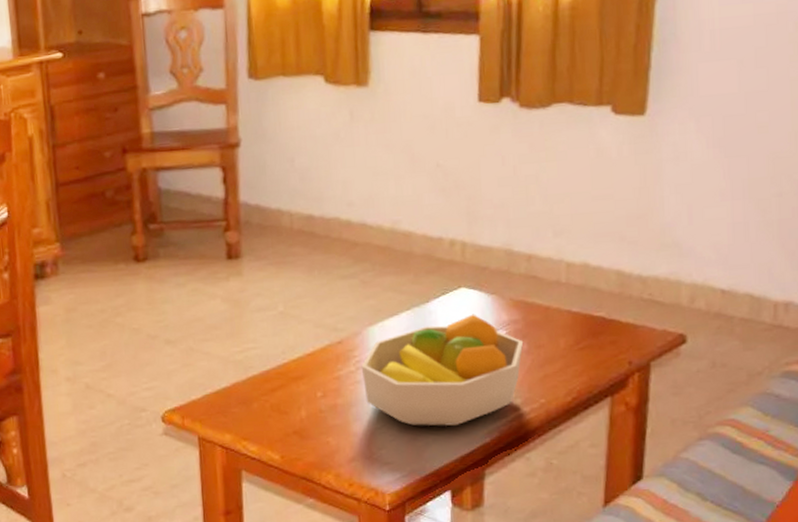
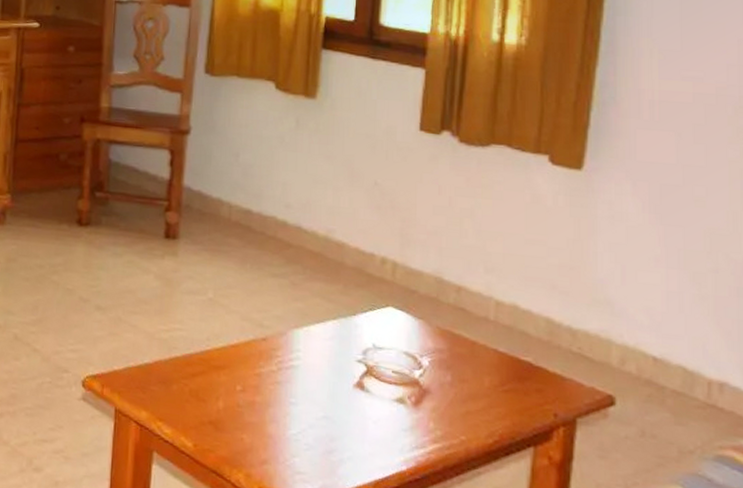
fruit bowl: present [361,314,524,426] -> none [283,335,448,447]

